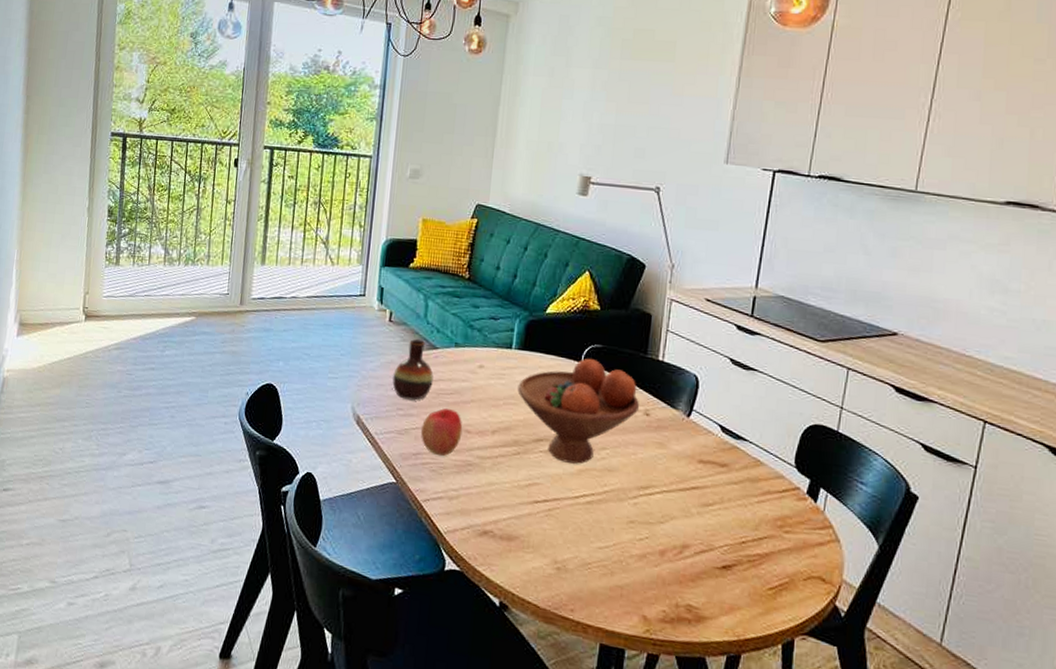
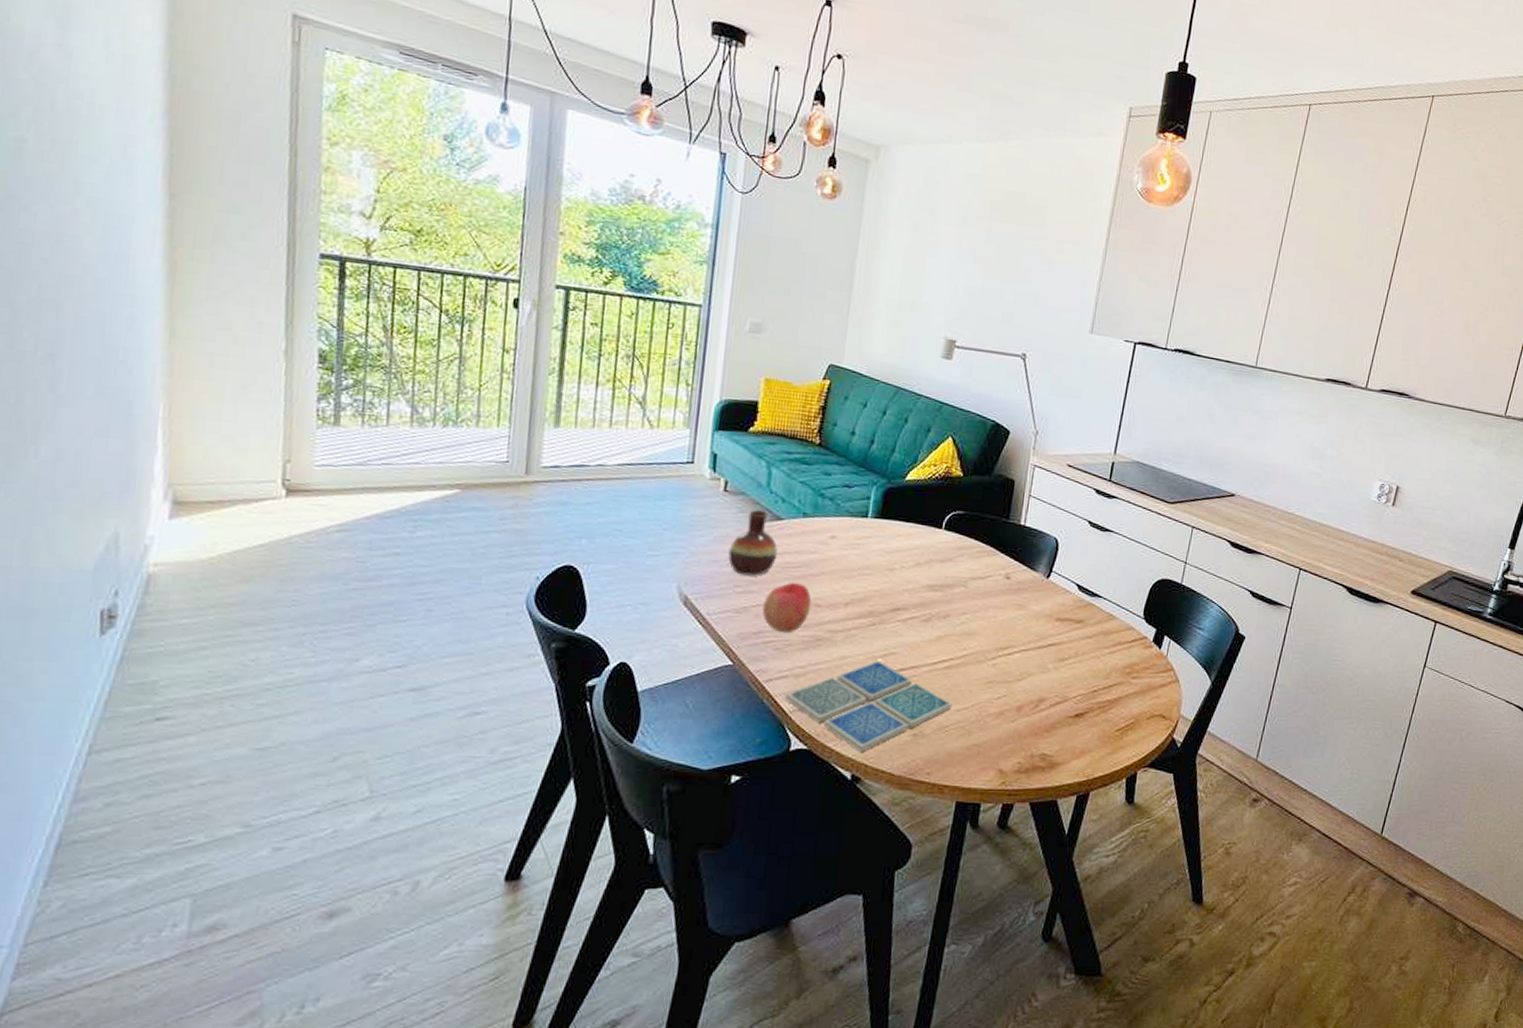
drink coaster: none [440,489,595,580] -> present [784,660,953,752]
fruit bowl: present [517,358,640,464] -> none [873,524,1001,631]

